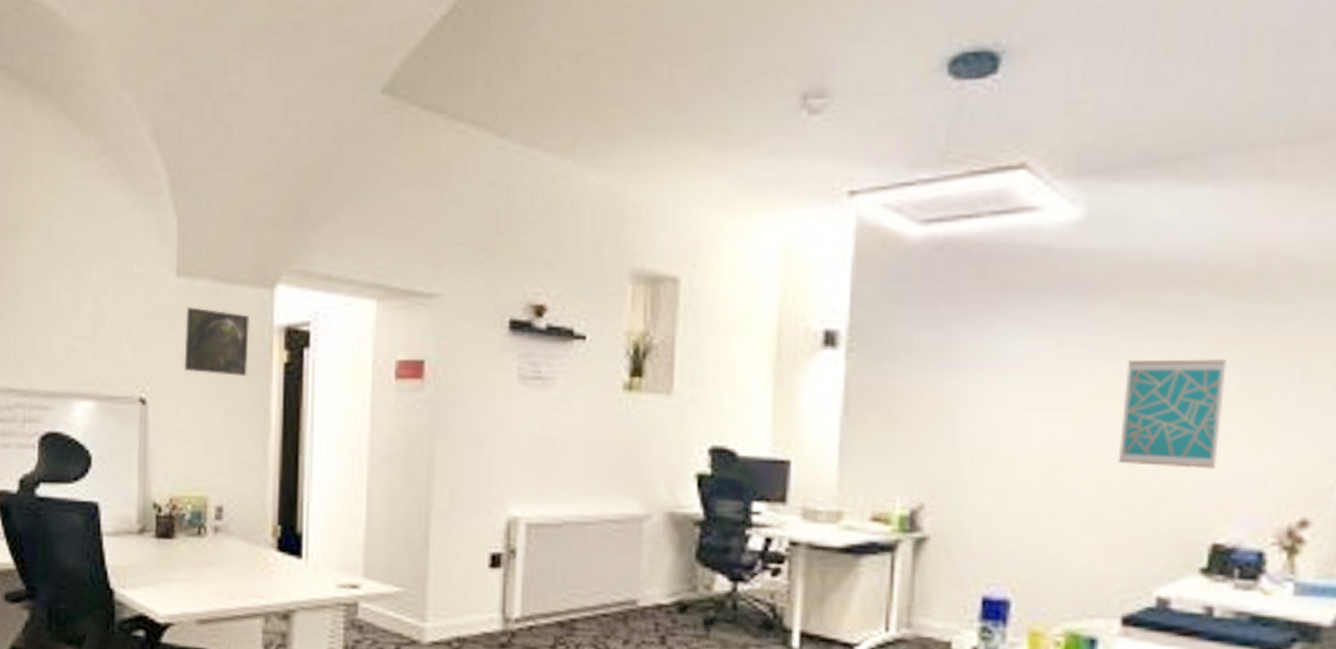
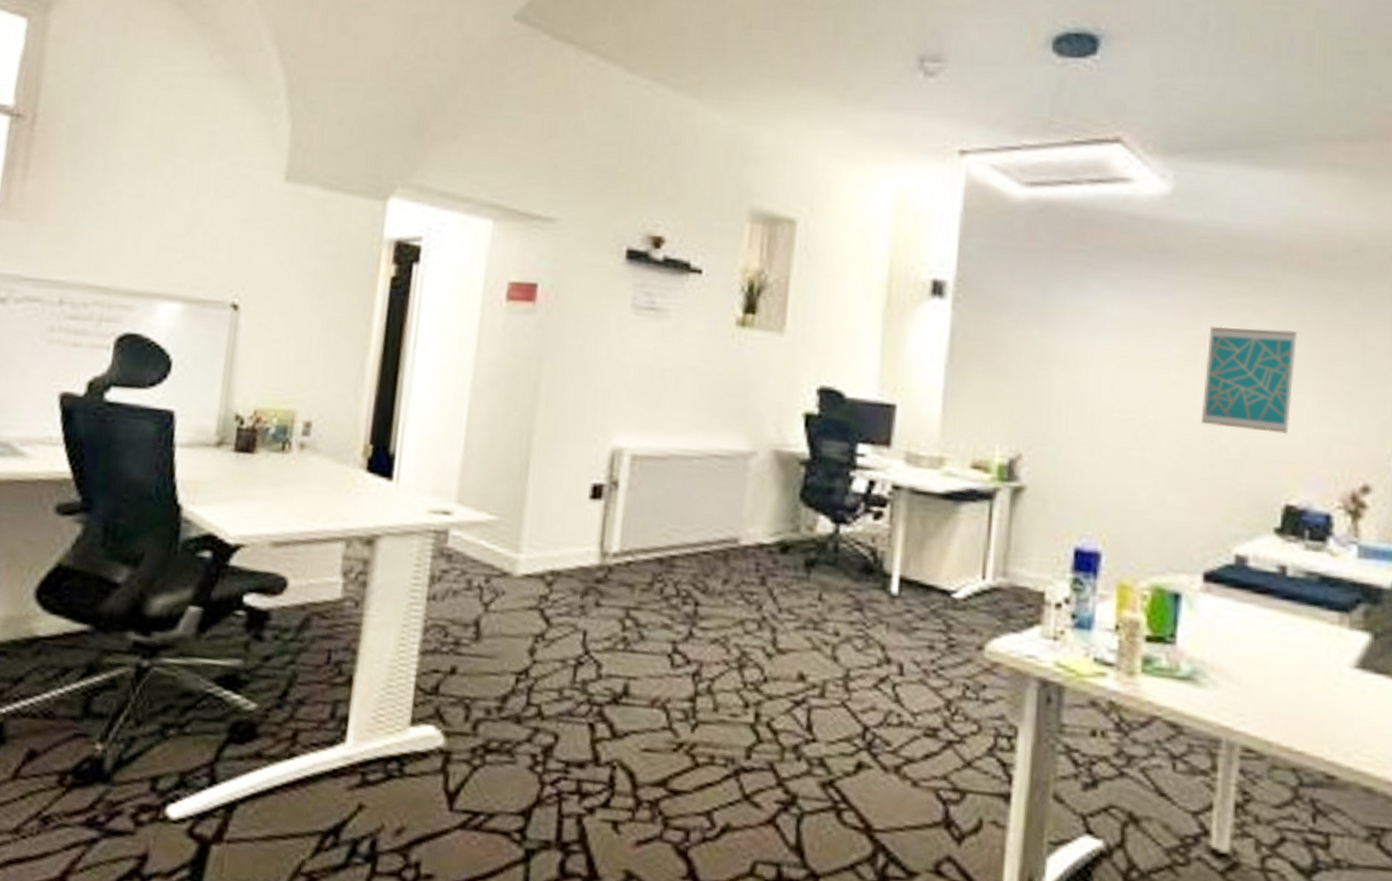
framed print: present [184,307,249,376] -> none [283,213,359,287]

